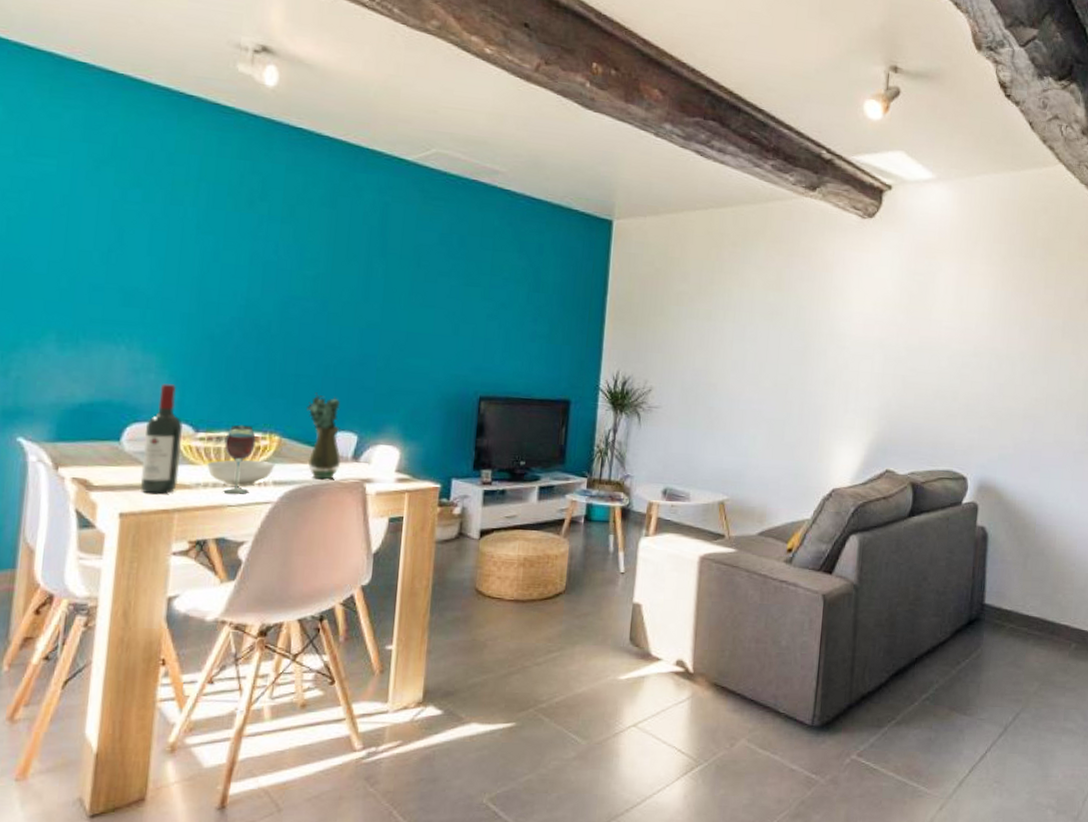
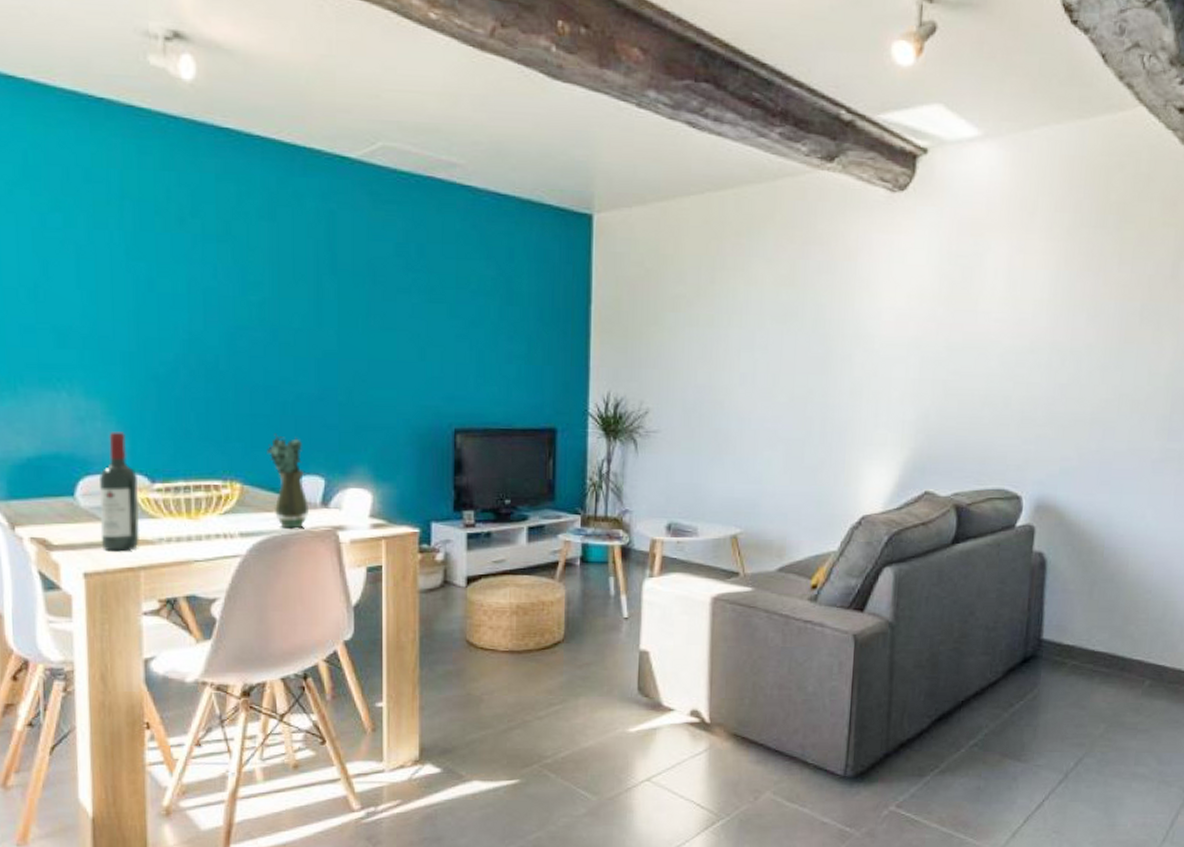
bowl: present [207,459,276,486] -> none [168,510,240,540]
wineglass: present [223,424,256,494] -> none [183,473,216,548]

